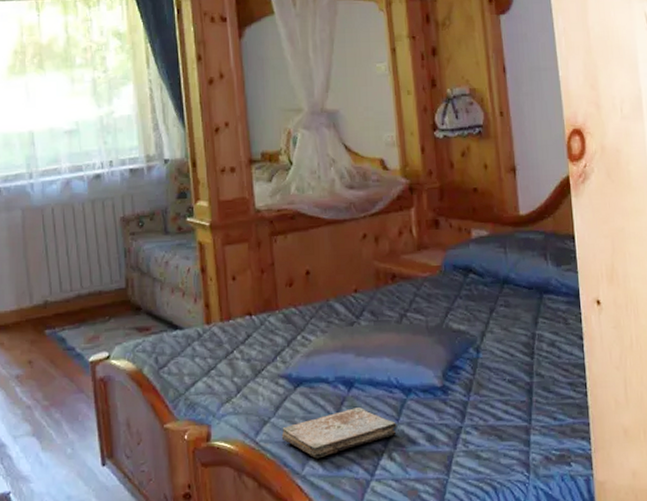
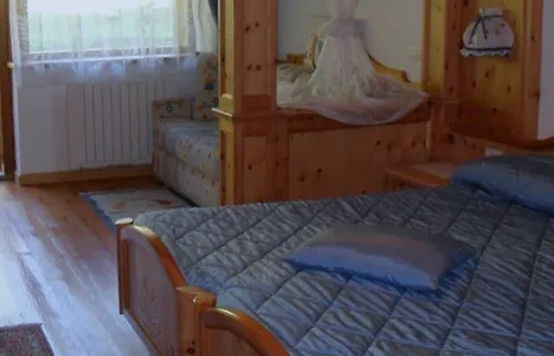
book: present [281,407,397,459] -> none [279,297,388,337]

